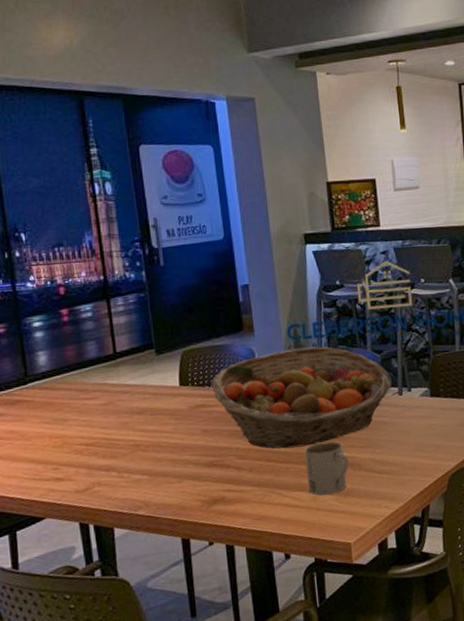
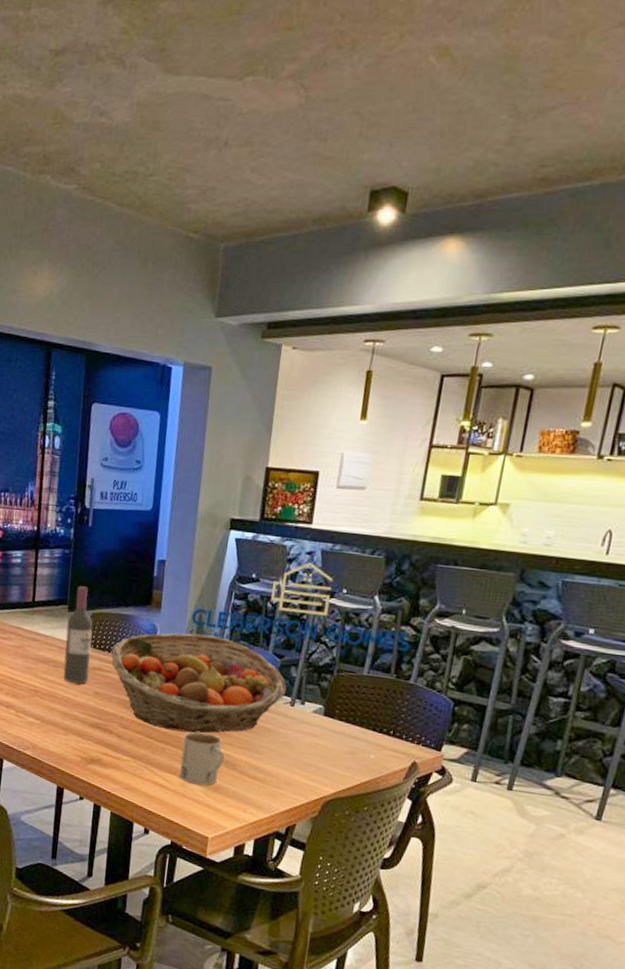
wine bottle: none [157,326,194,427] -> present [63,586,93,684]

